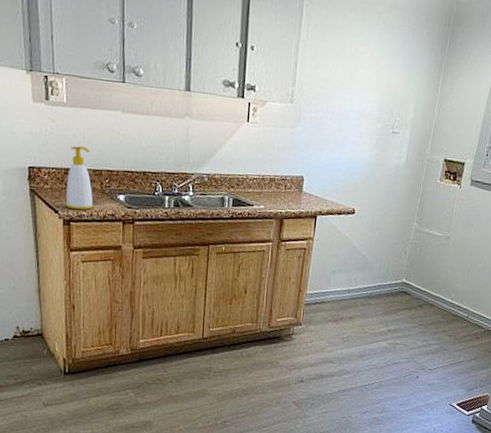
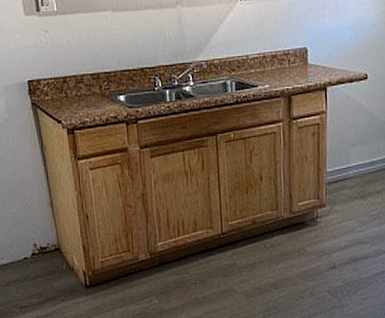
soap bottle: present [65,145,94,210] -> none [66,51,95,117]

